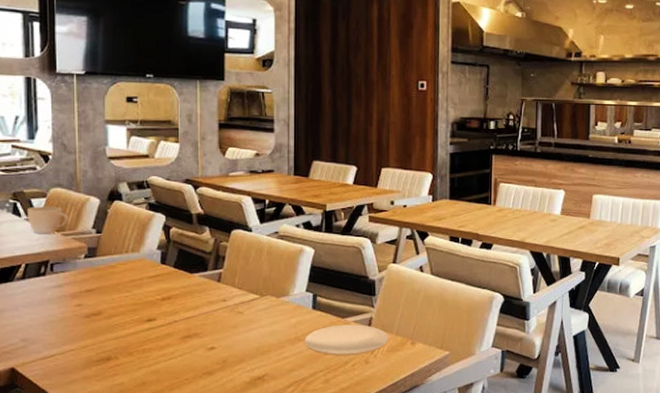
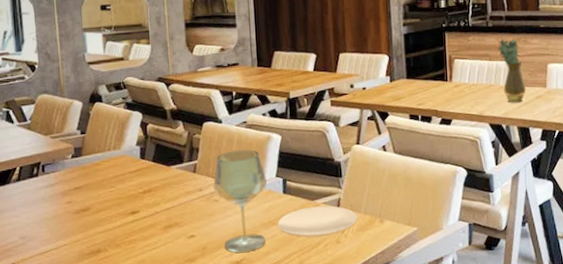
cup: present [27,206,69,234] -> none [19,112,56,139]
wine glass: none [238,261,296,367] -> present [213,149,267,253]
vase: none [544,163,569,232] -> present [497,36,526,103]

